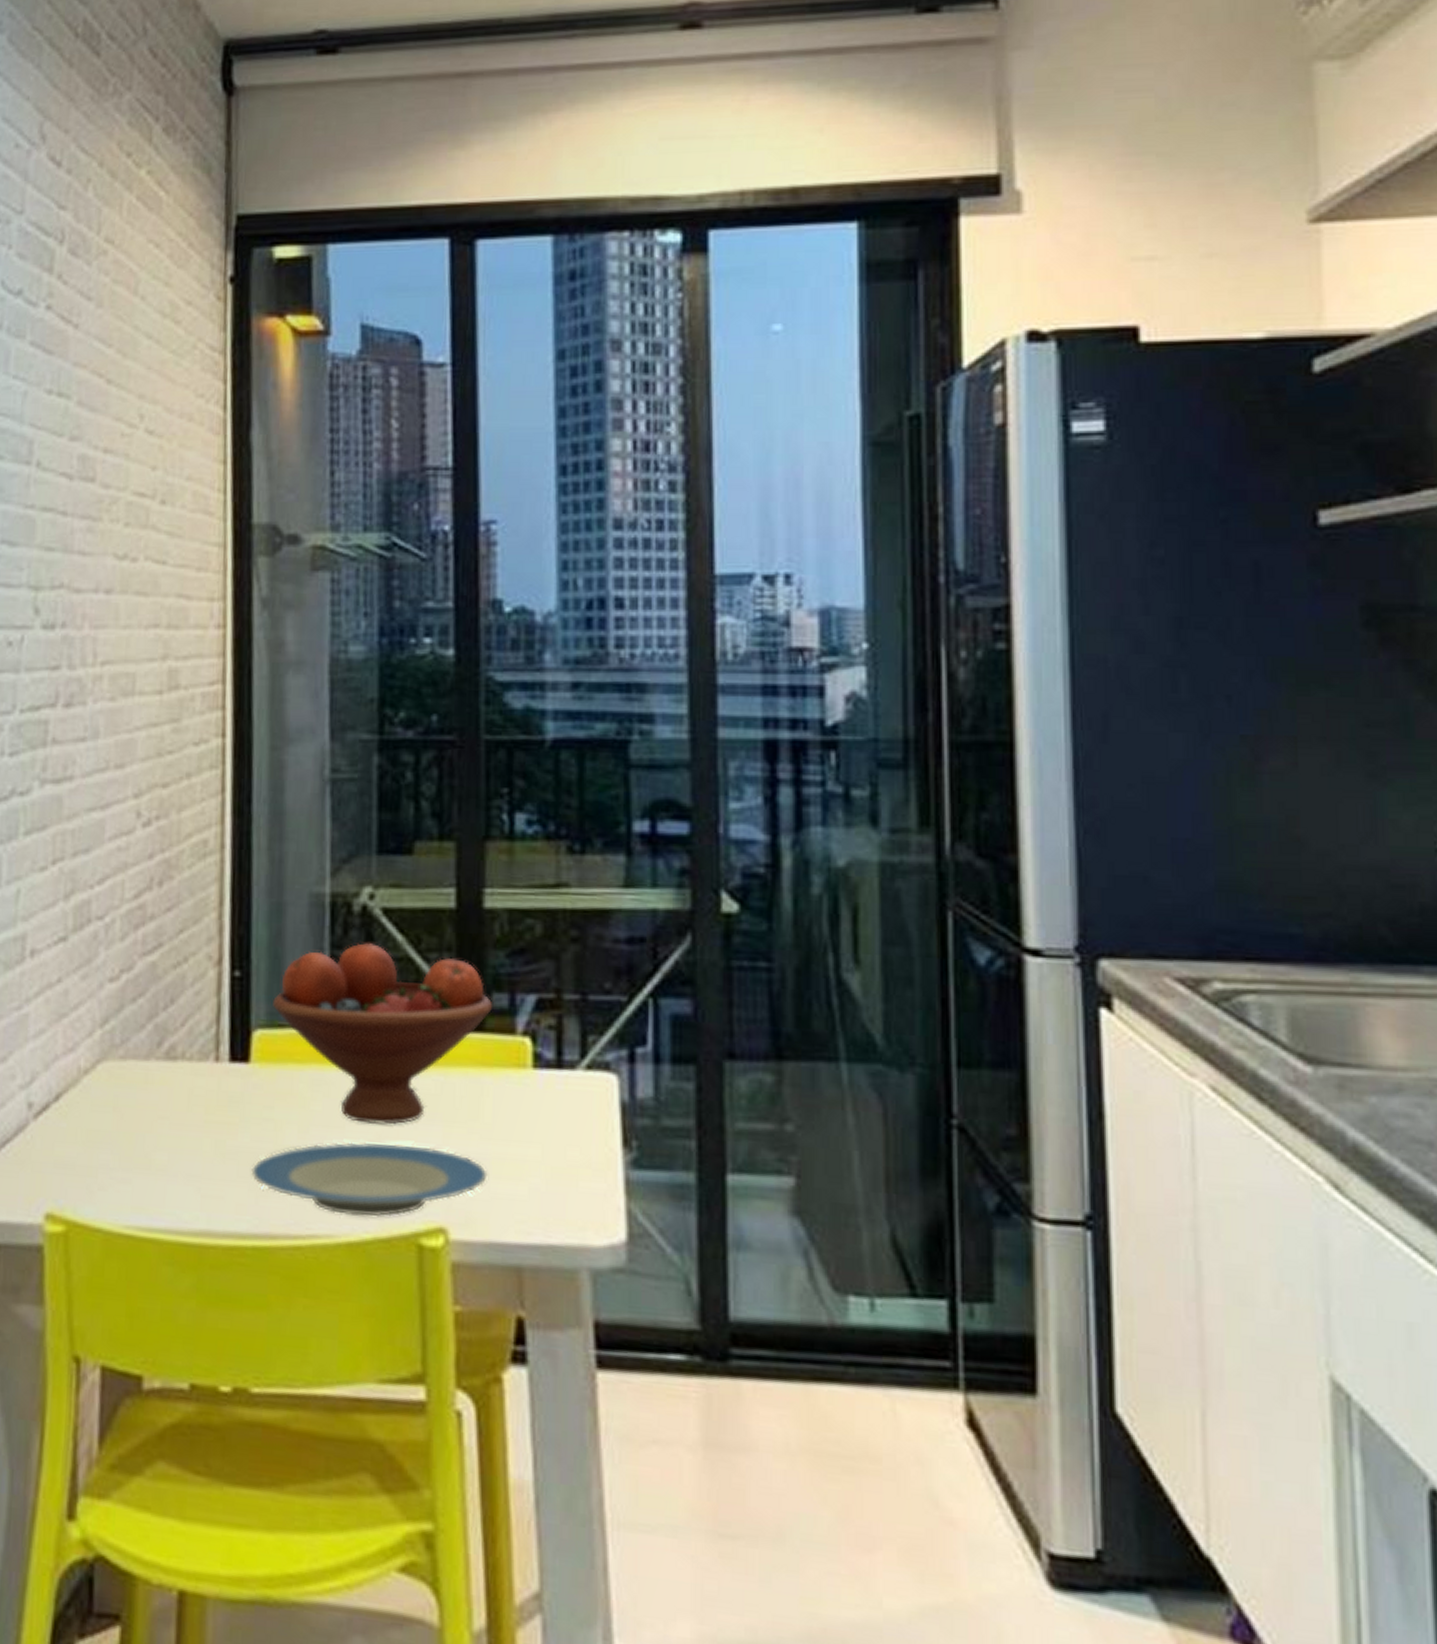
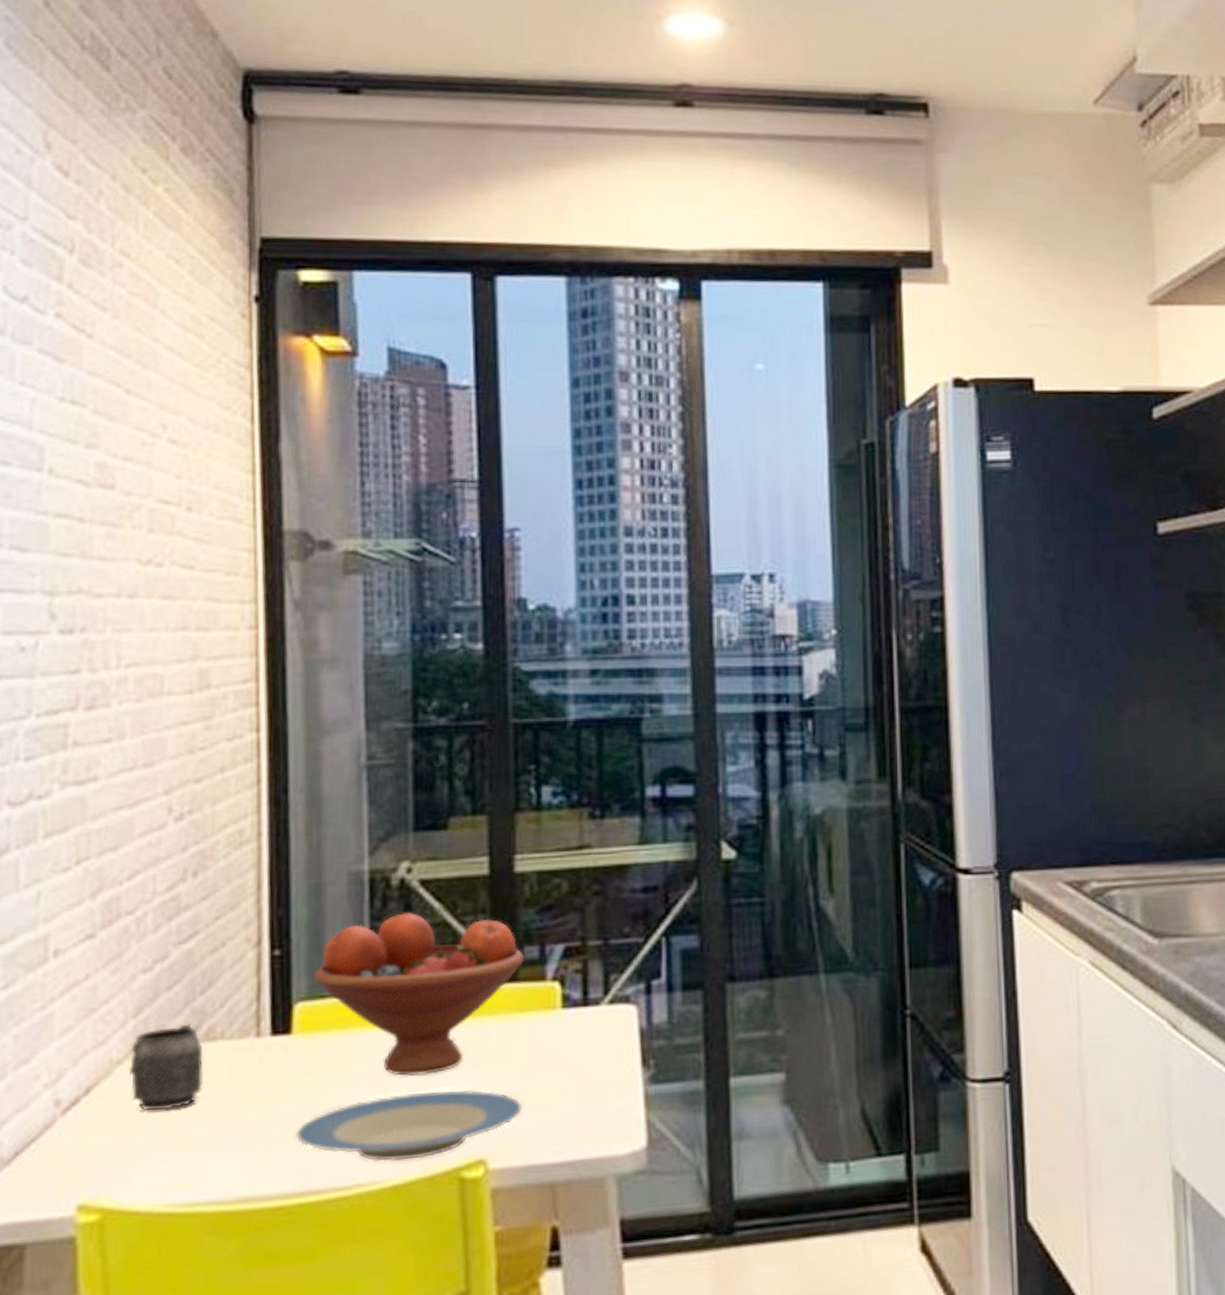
mug: none [94,1039,165,1128] -> present [128,1024,204,1111]

